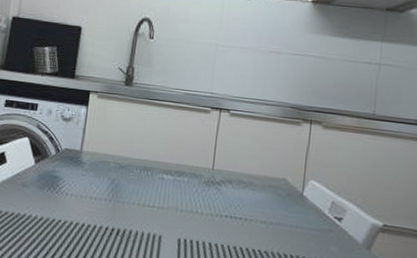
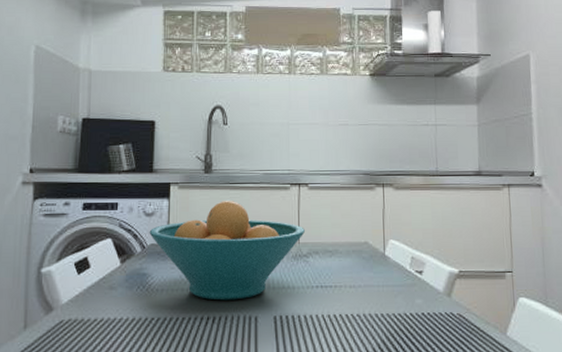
fruit bowl: none [64,116,221,217] -> present [149,201,305,301]

